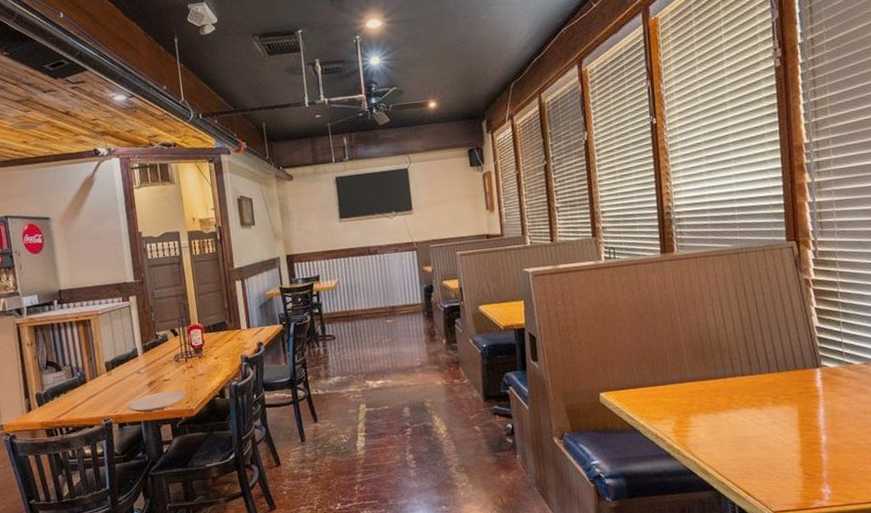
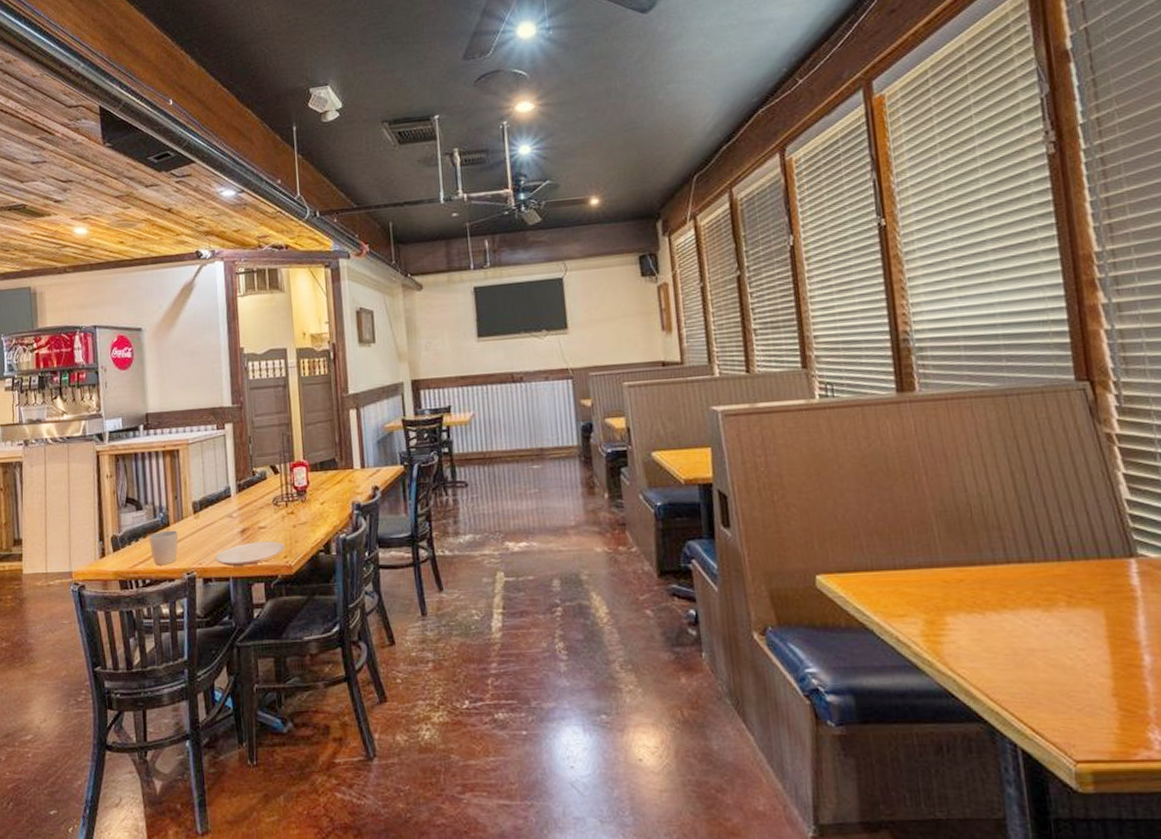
cup: none [69,386,96,416] -> present [149,530,179,566]

